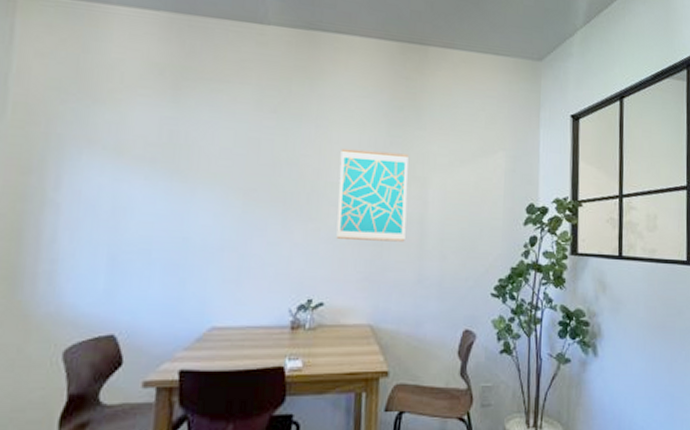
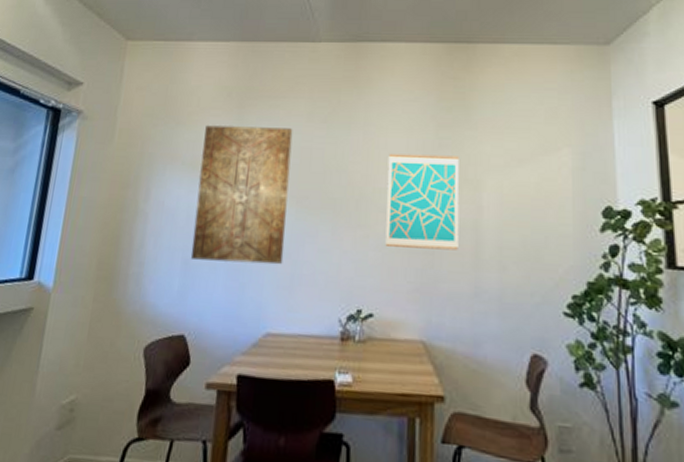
wall art: none [118,106,239,259] -> present [190,125,293,265]

